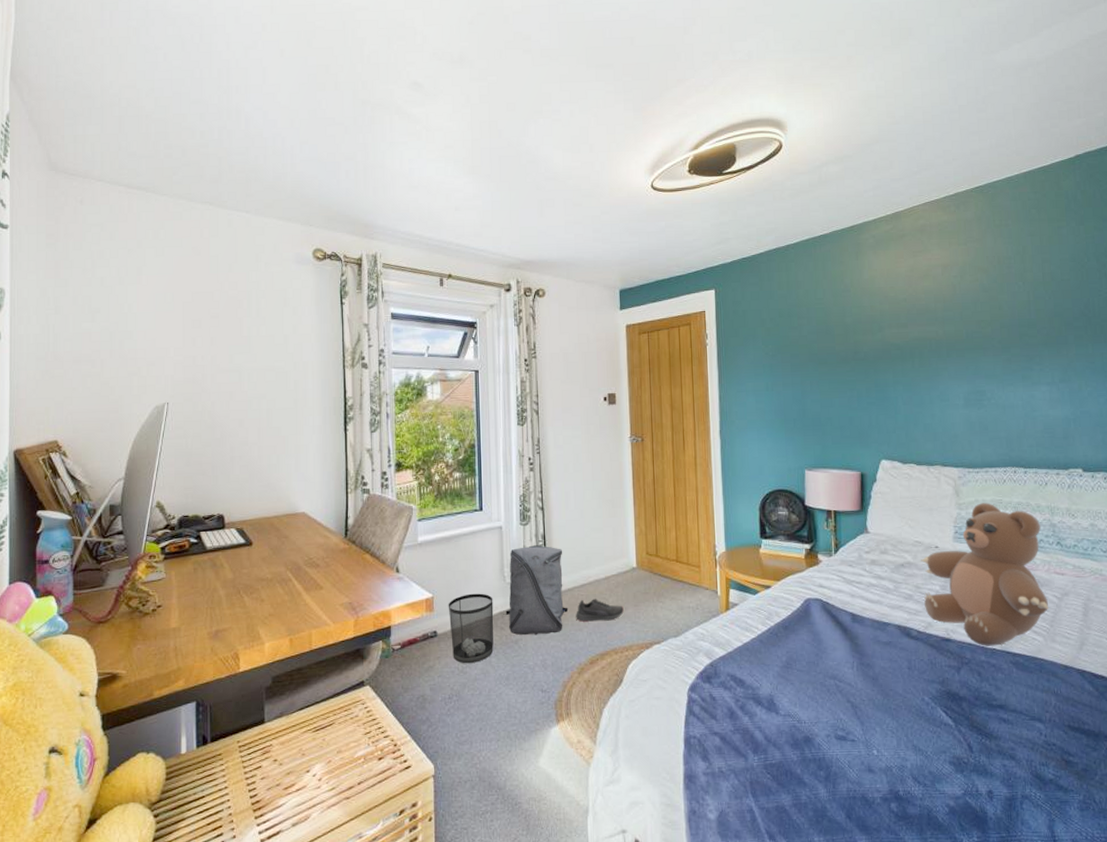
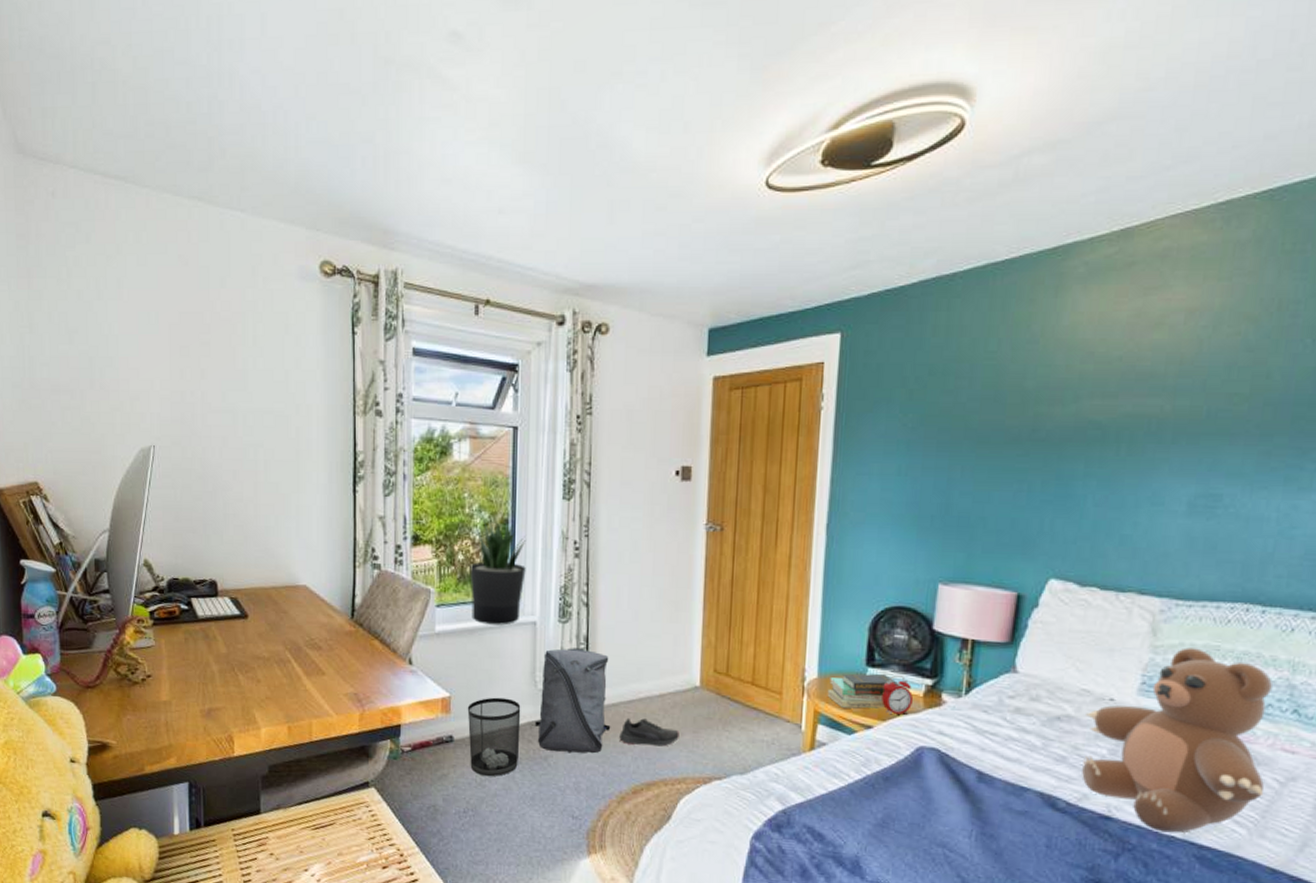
planter: none [445,444,491,532] -> present [470,517,527,626]
books: none [734,543,785,573] -> present [827,673,897,709]
alarm clock: none [774,544,798,576] -> present [882,675,914,715]

